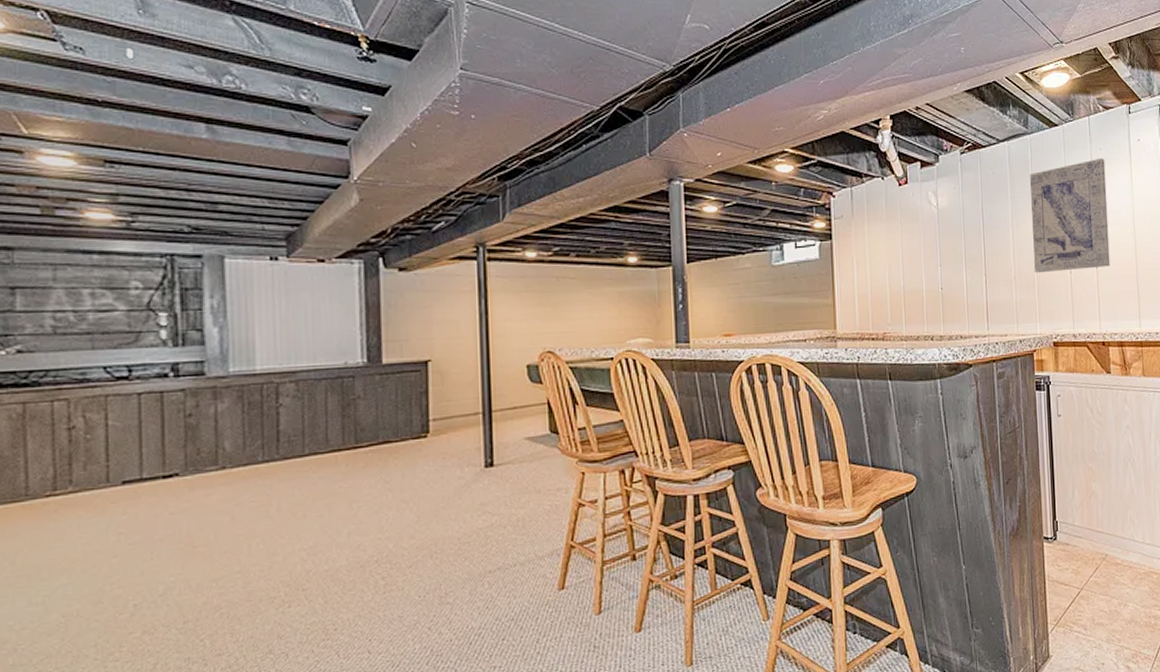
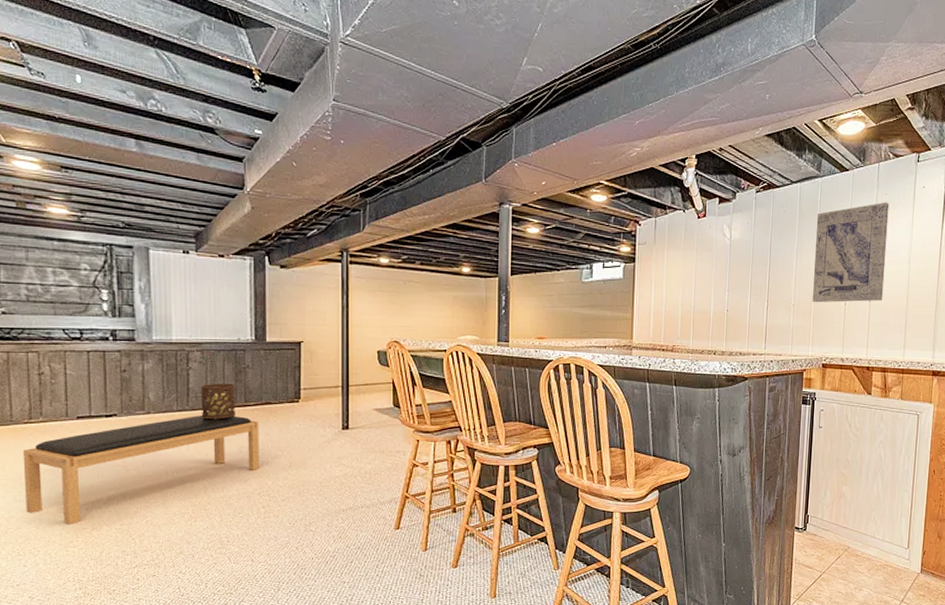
bench: none [42,462,377,630] -> present [22,416,260,524]
lantern: none [295,420,343,470] -> present [200,383,235,420]

